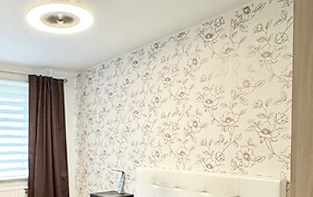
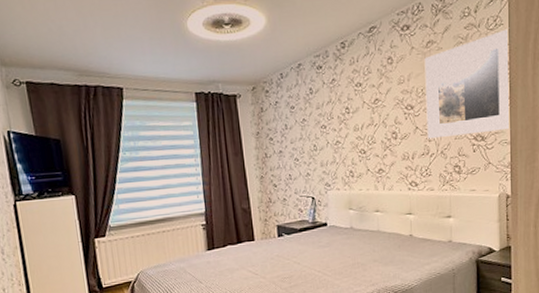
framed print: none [223,44,292,129] -> present [424,29,510,139]

